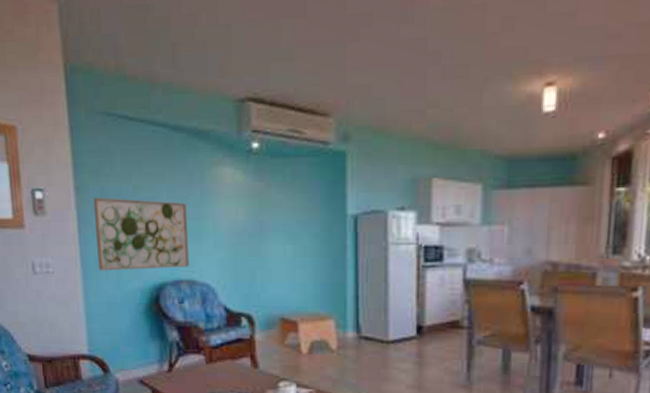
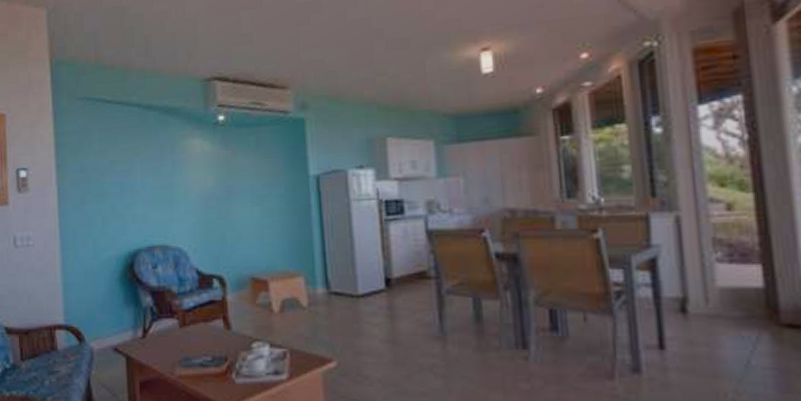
wall art: present [93,198,190,271] -> none [72,172,163,241]

